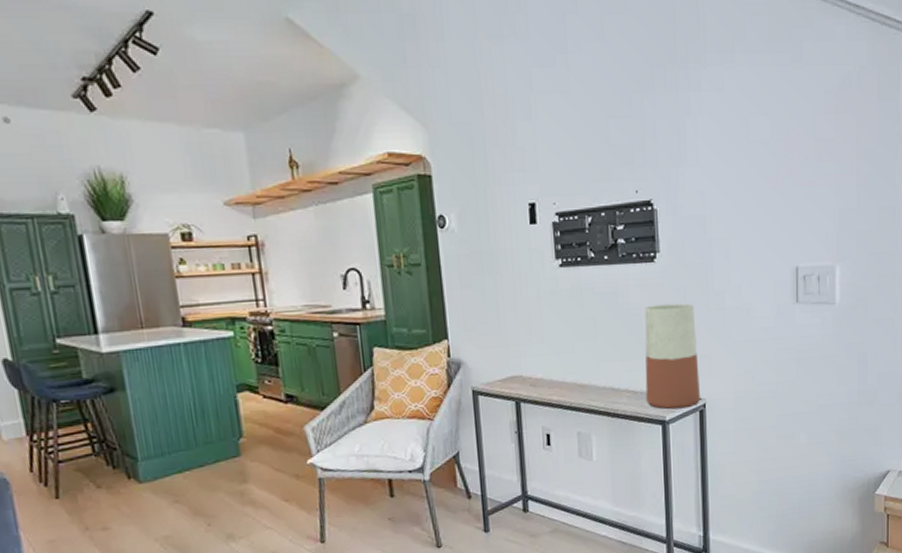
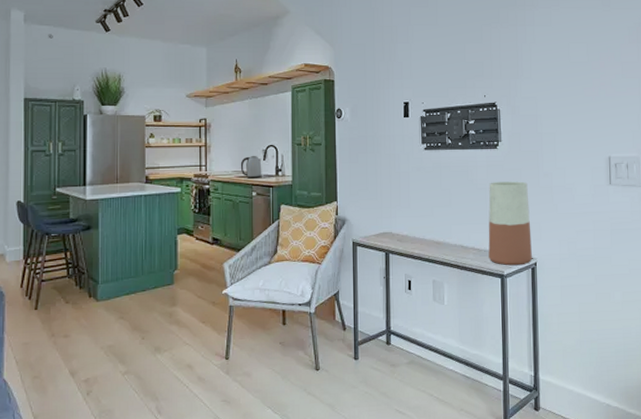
kettle: none [311,284,344,315] -> present [240,156,262,179]

